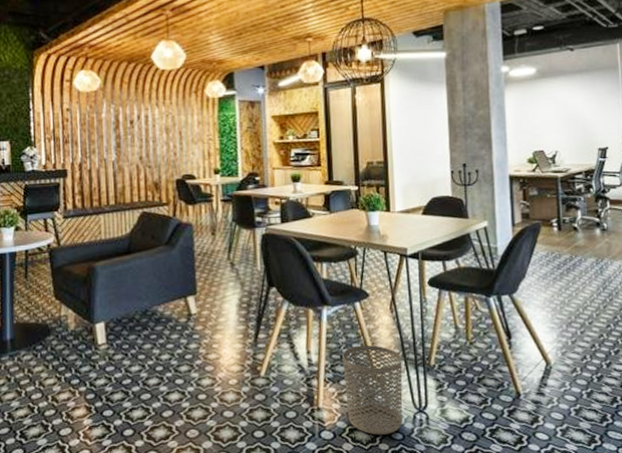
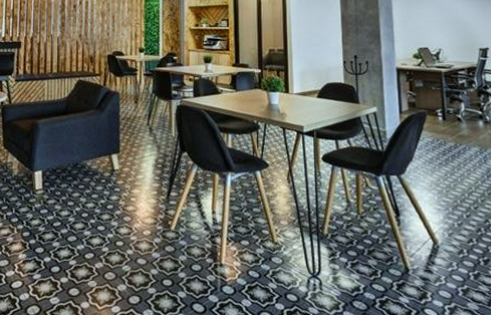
waste bin: present [342,345,403,435] -> none [244,211,298,295]

